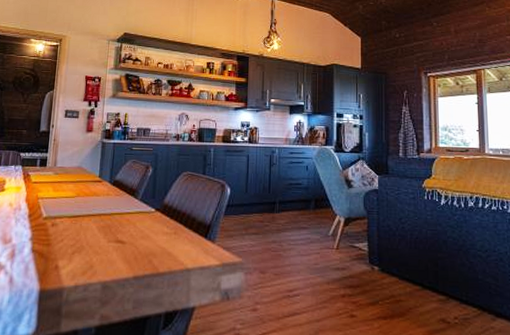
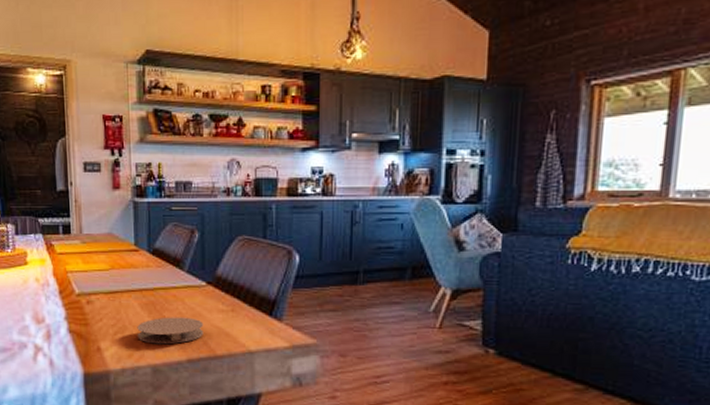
coaster: none [92,238,150,263] -> present [137,317,204,345]

